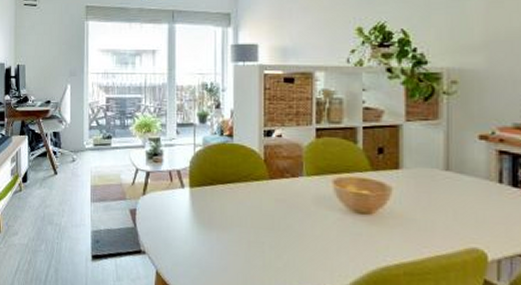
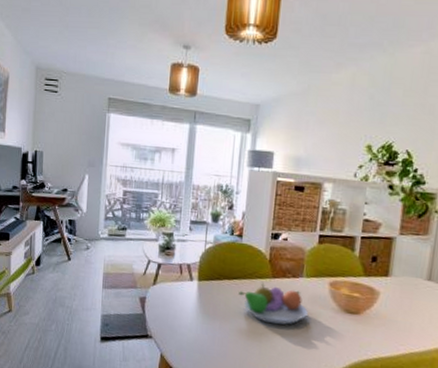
fruit bowl: none [235,184,313,232] -> present [239,282,308,325]

